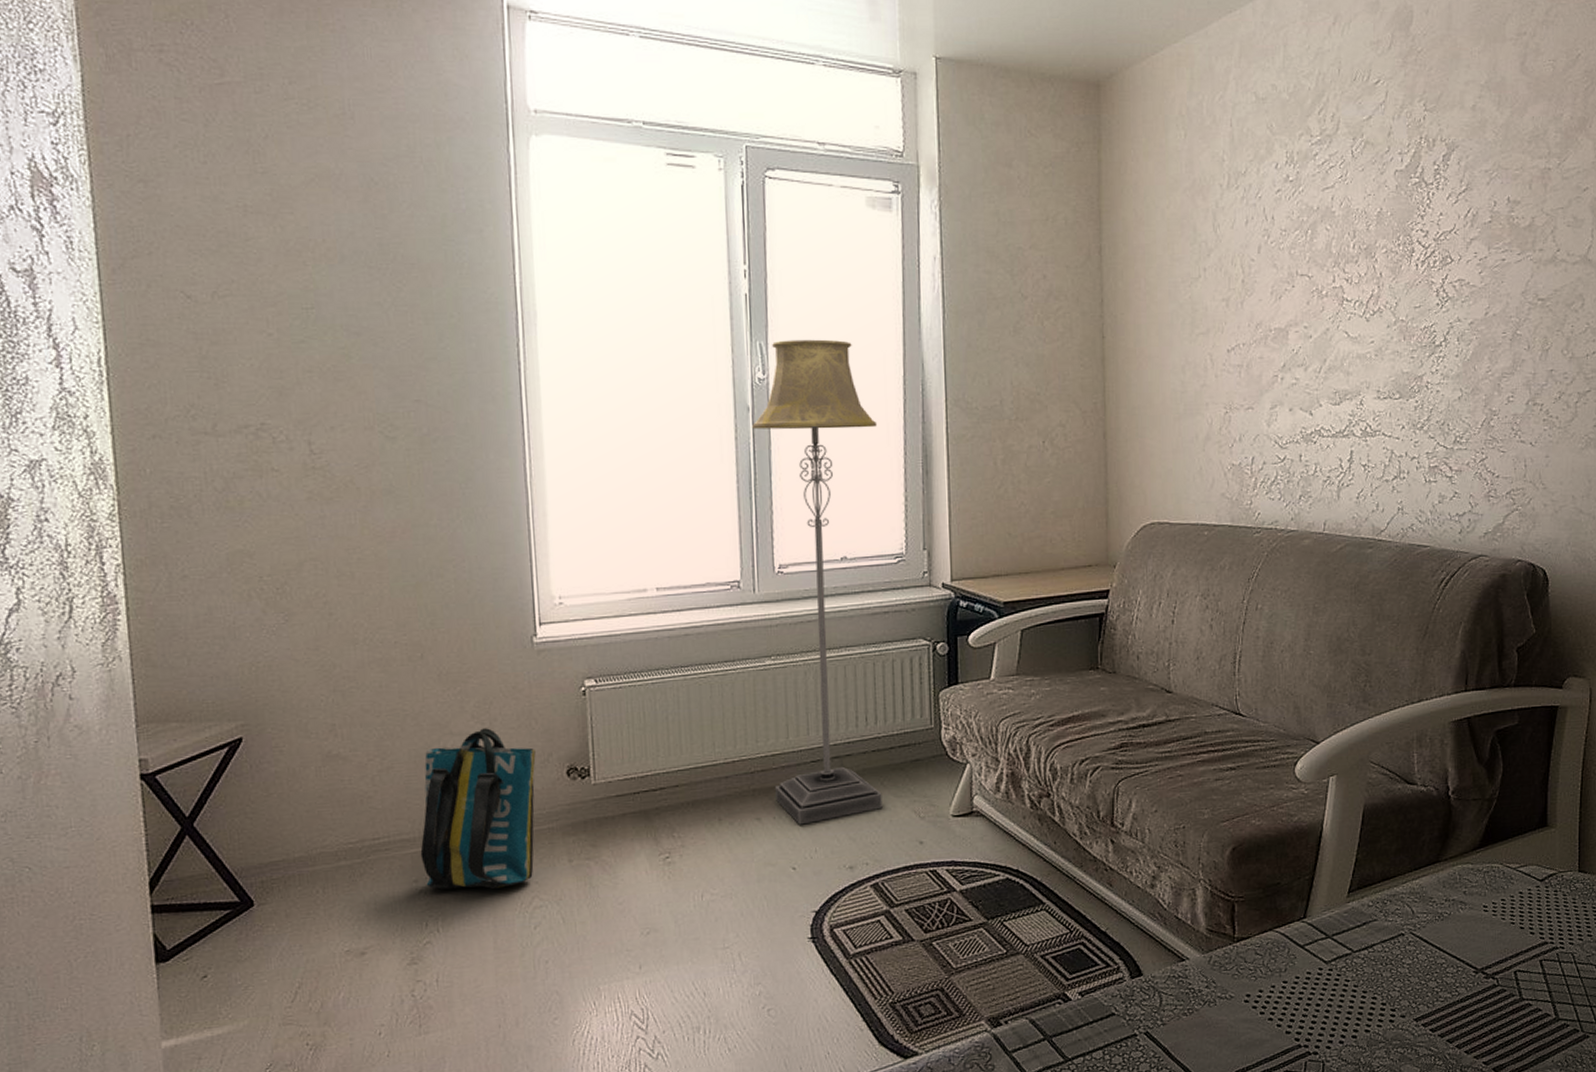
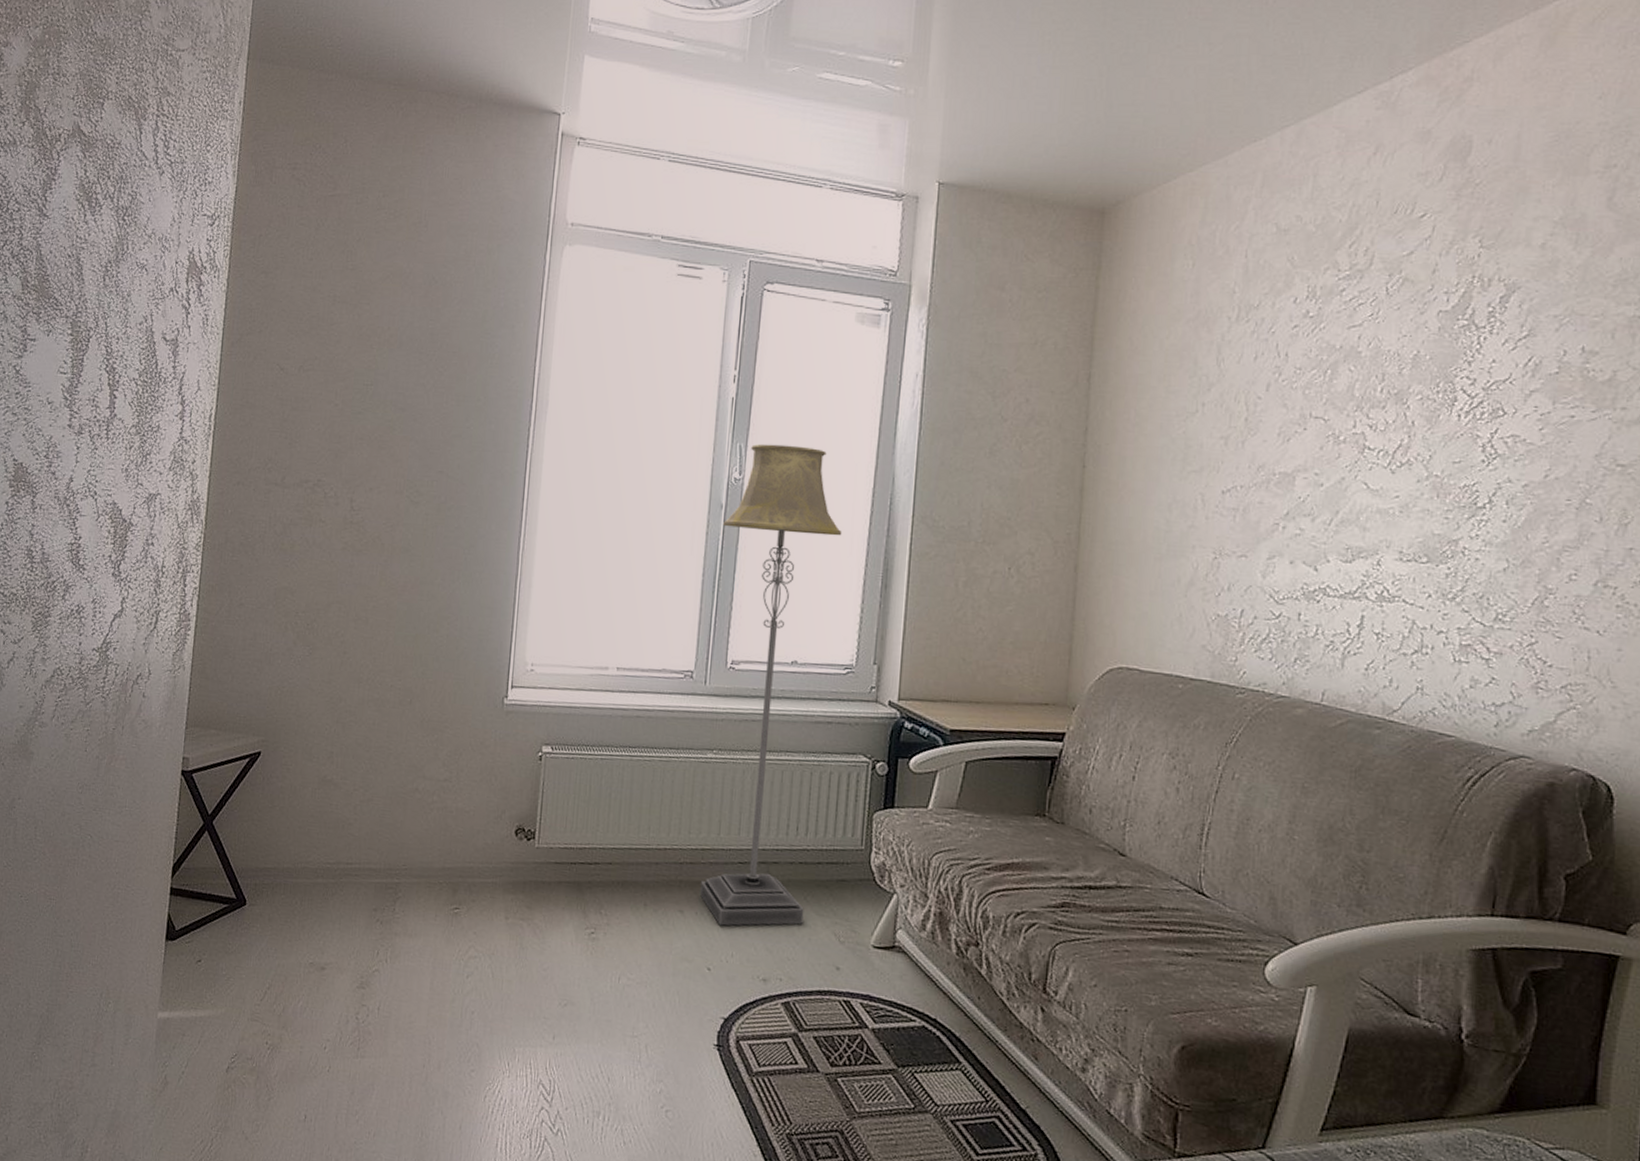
tote bag: present [420,728,536,890] -> none [382,777,491,932]

